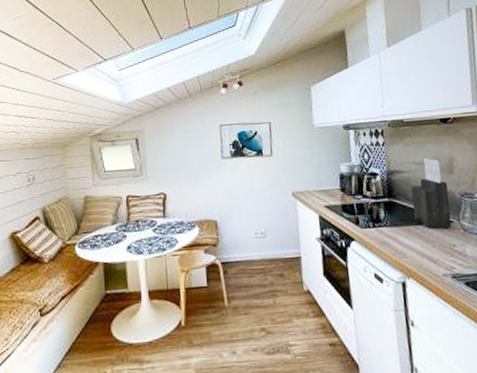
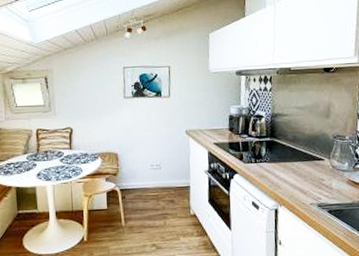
knife block: present [411,158,452,229] -> none [291,104,324,166]

